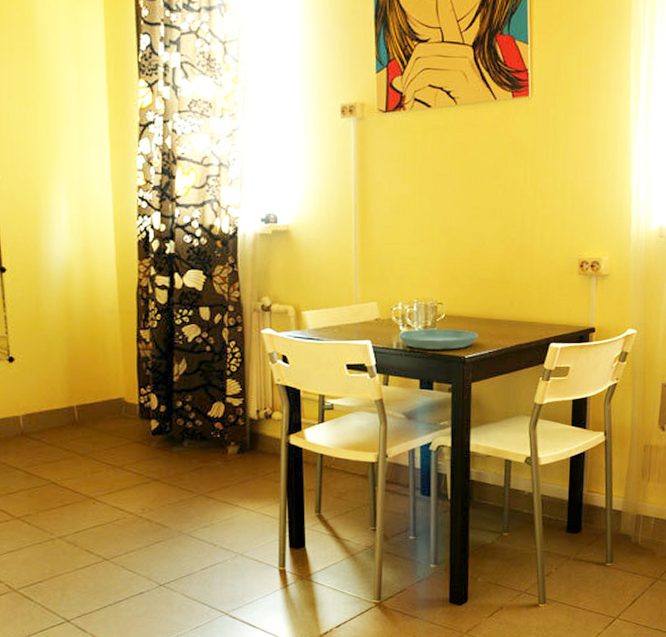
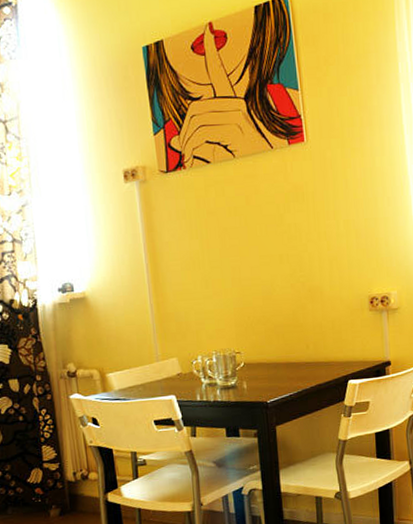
saucer: present [399,328,478,350] -> none [201,376,278,399]

